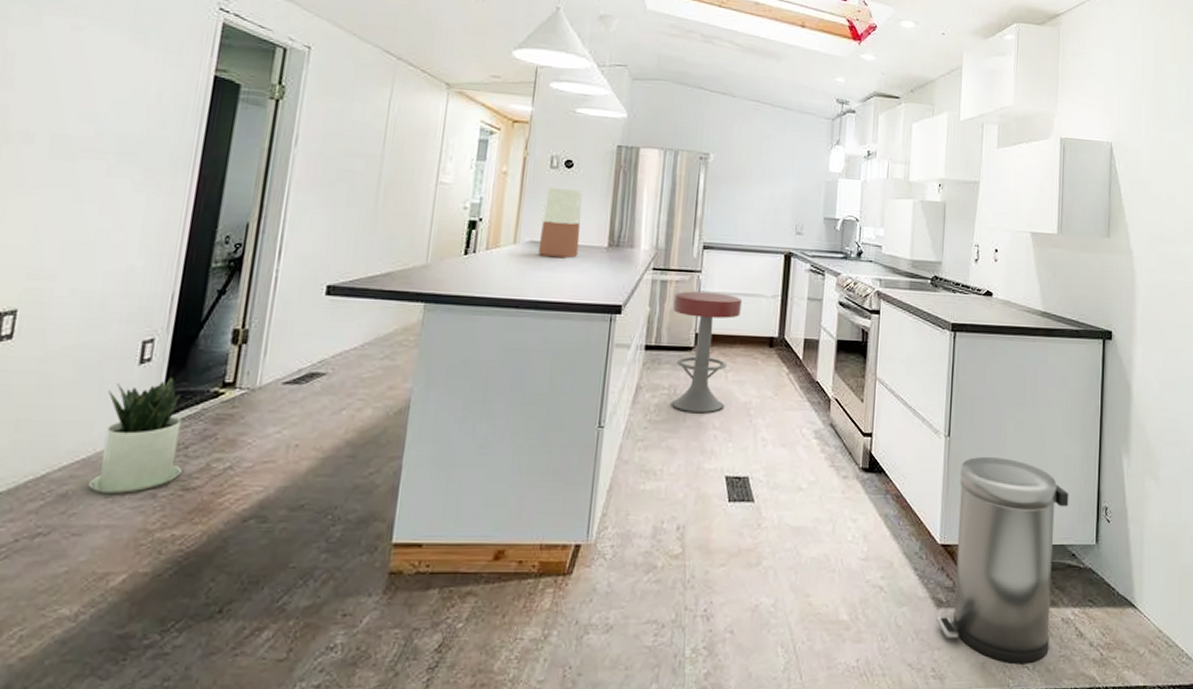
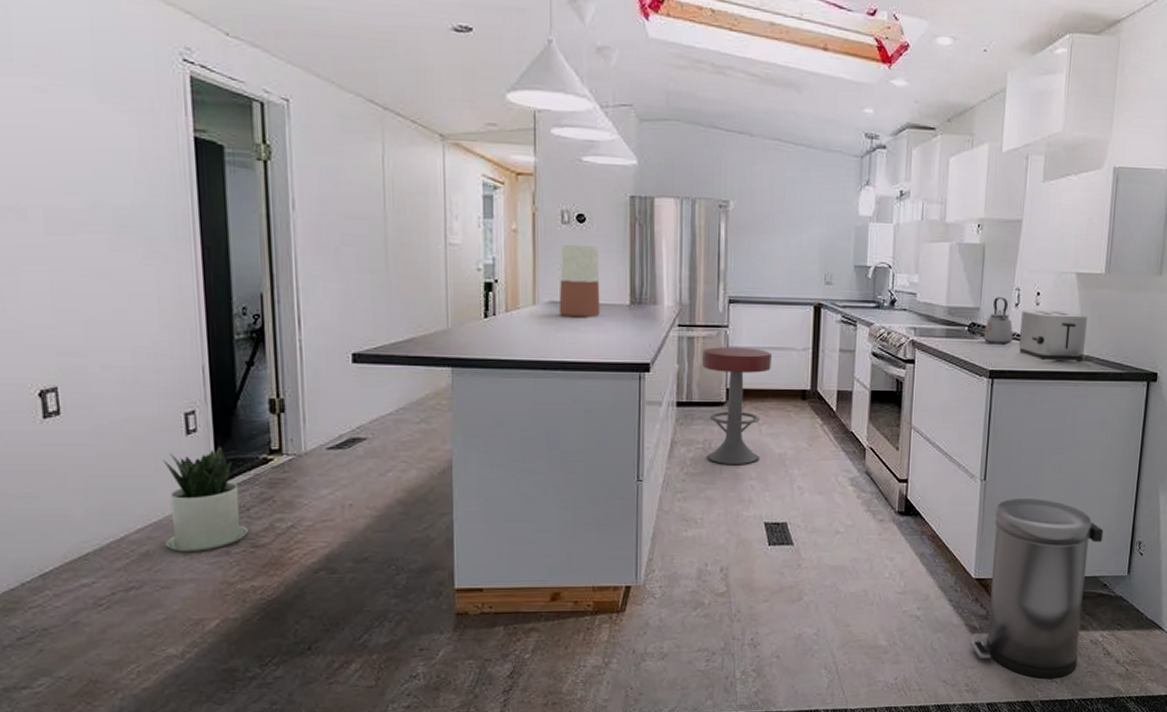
kettle: none [945,252,974,299] -> present [983,297,1013,345]
toaster: none [979,265,1043,318] -> present [1018,309,1087,362]

